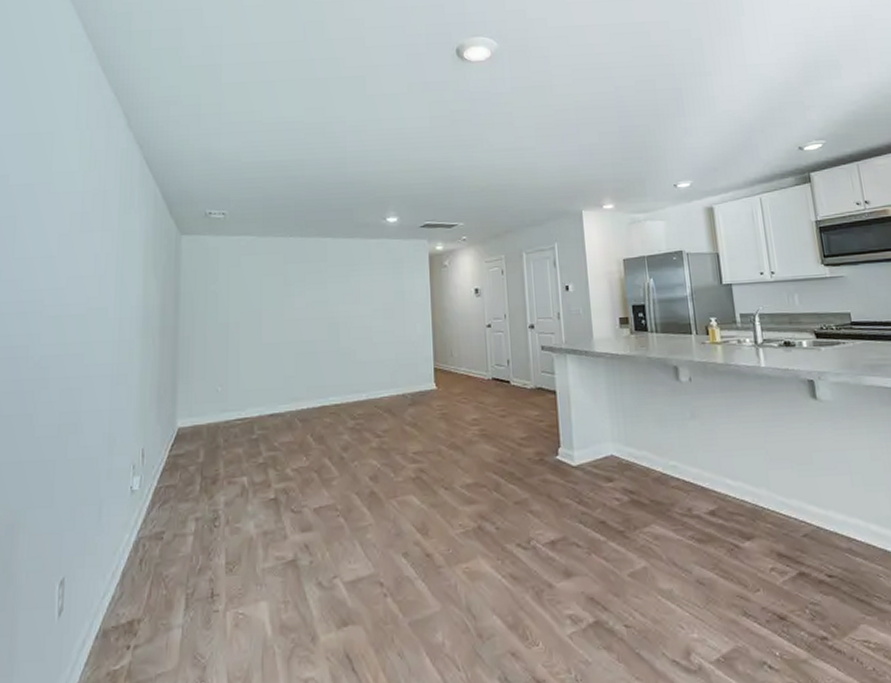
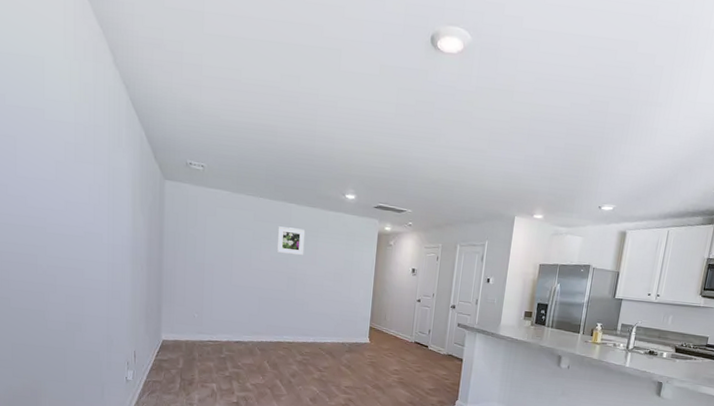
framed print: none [312,264,345,296] -> present [277,226,305,255]

